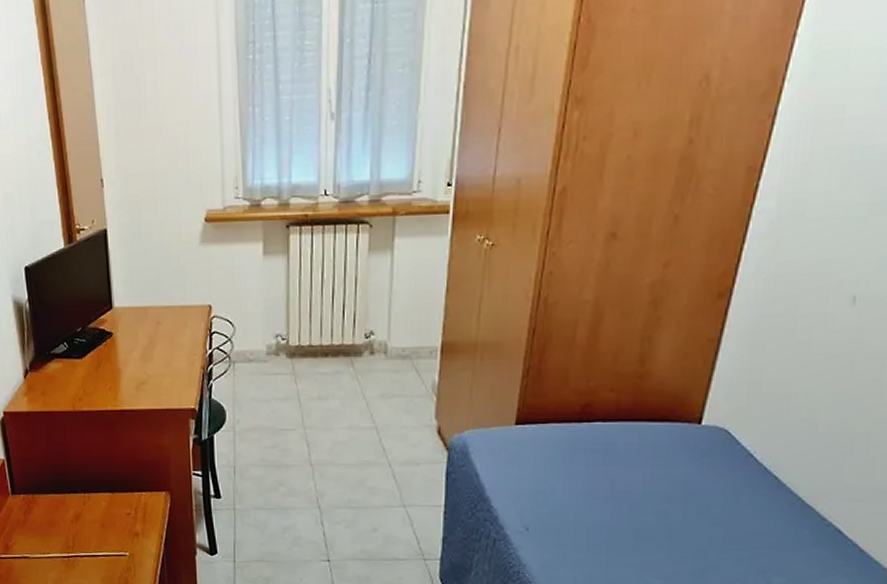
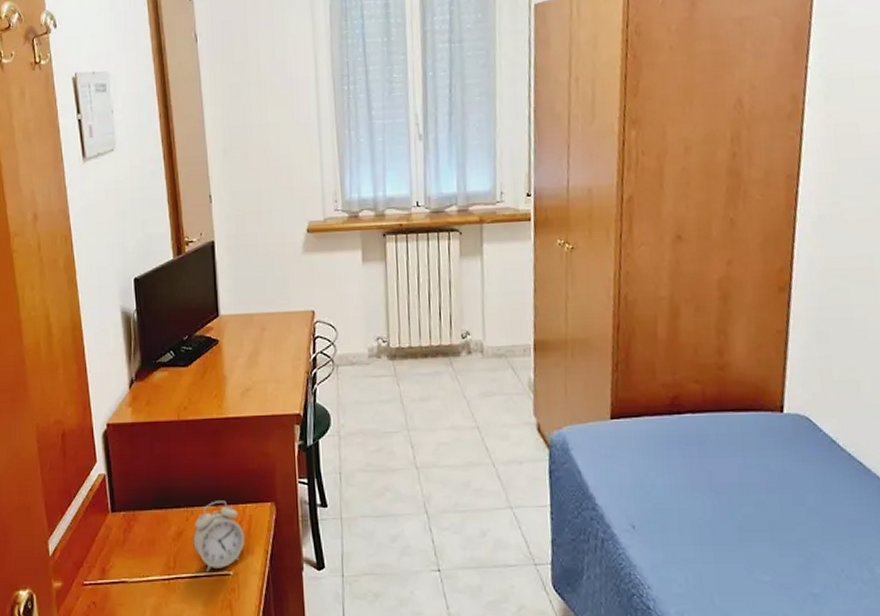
alarm clock: none [90,488,140,551] -> present [193,501,245,571]

